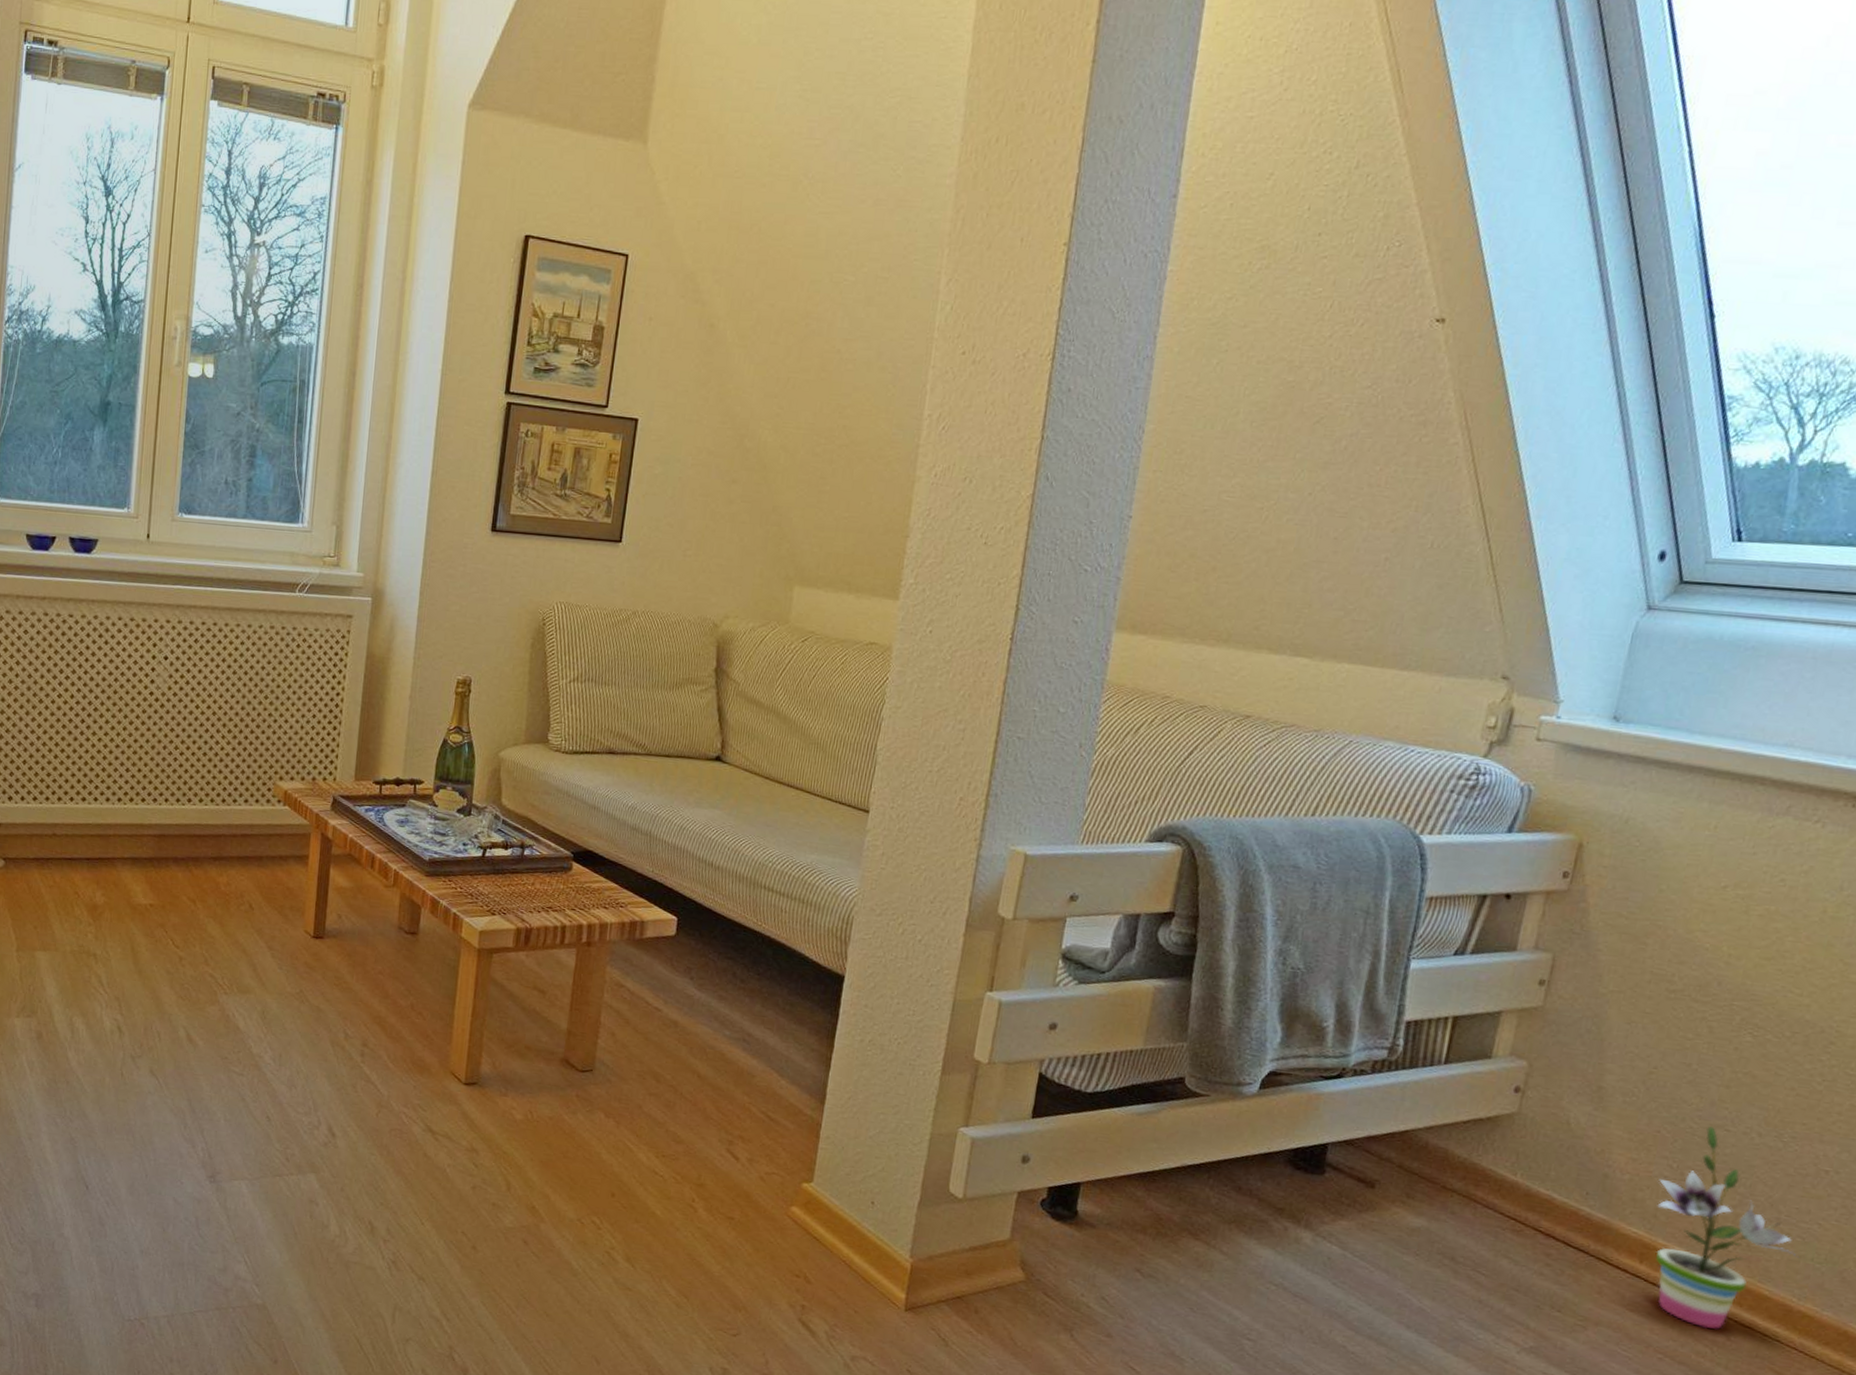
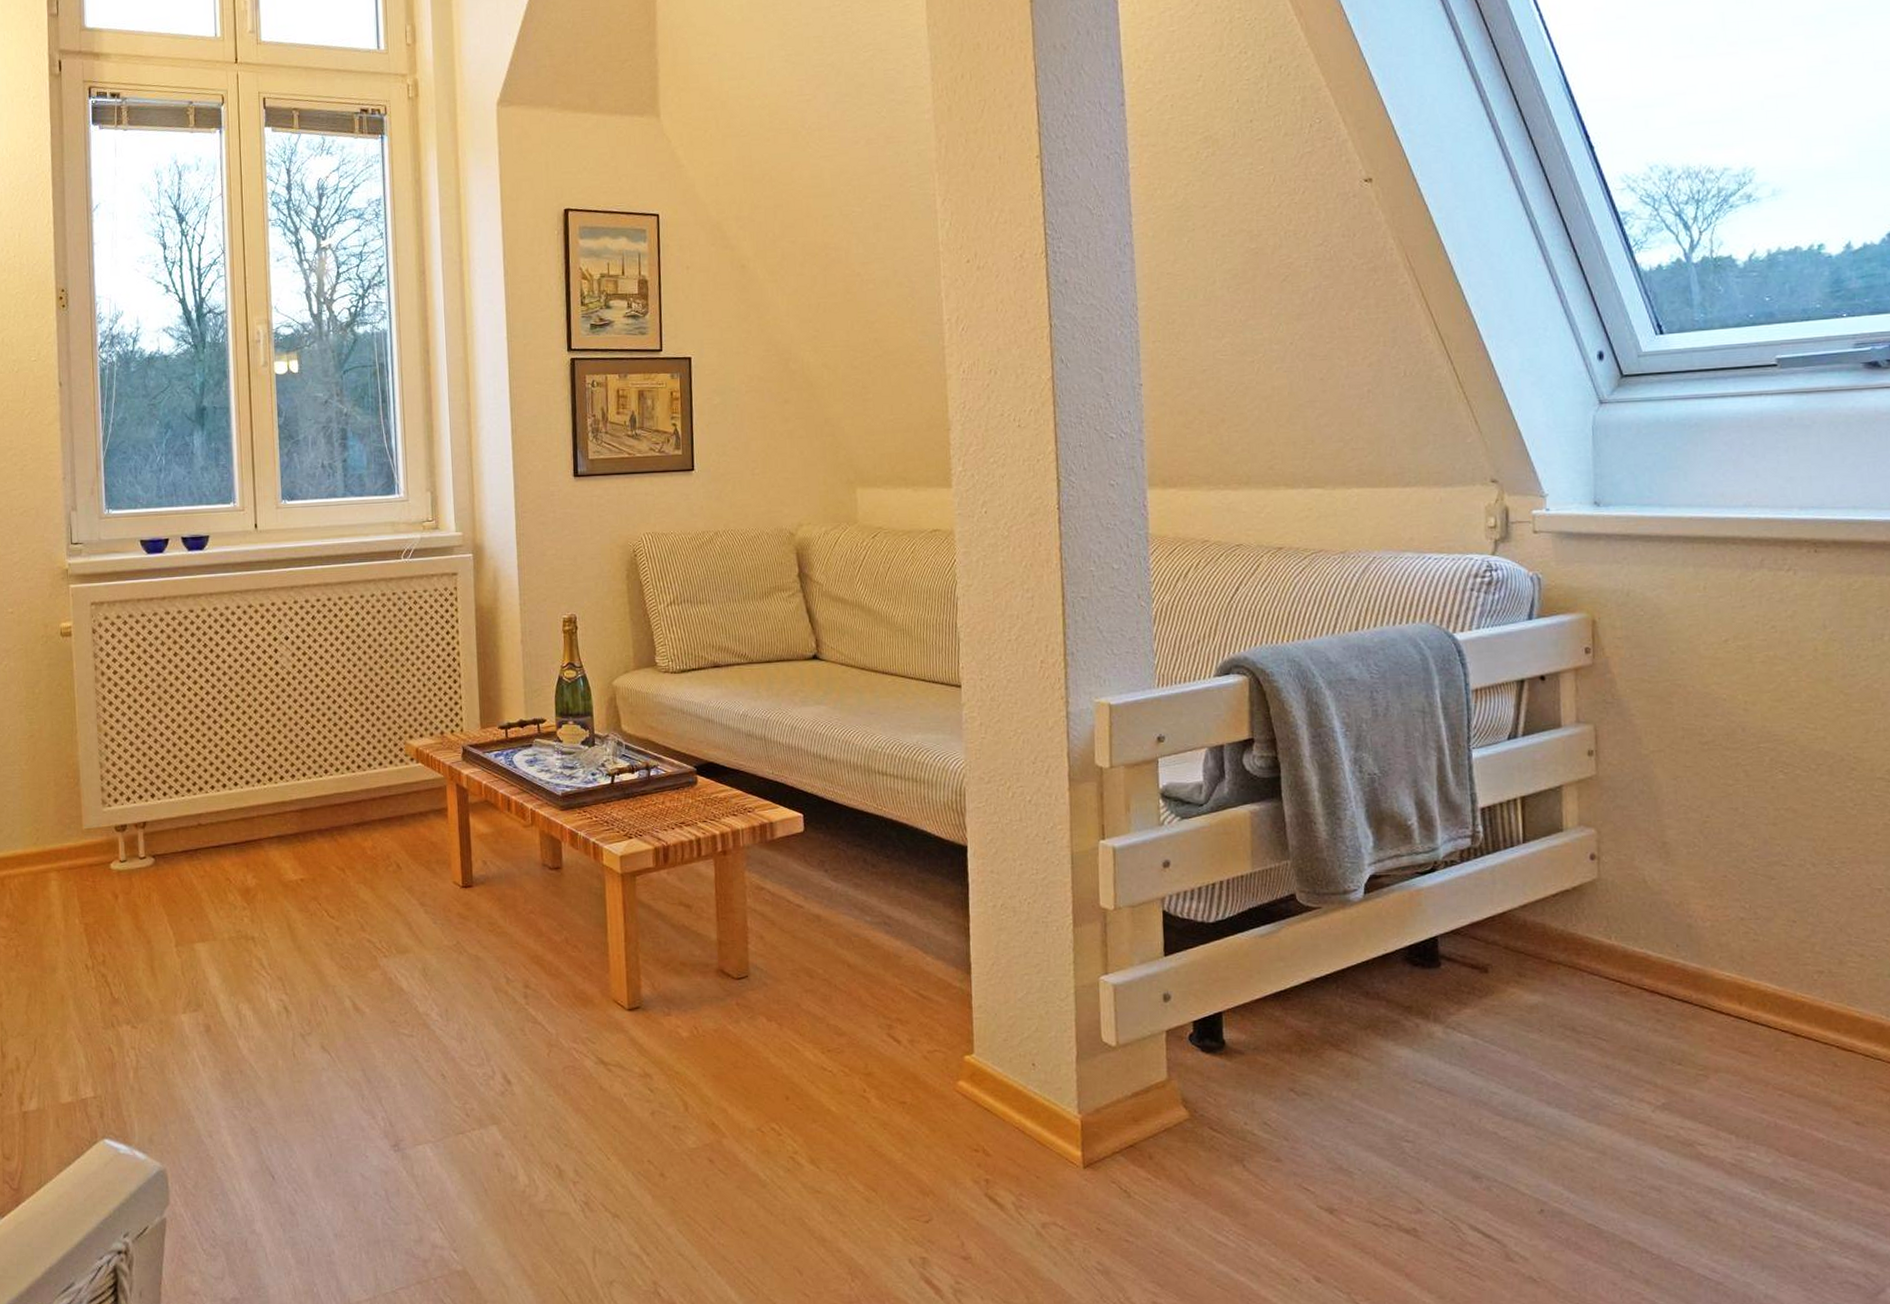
potted plant: present [1656,1127,1800,1329] -> none [1737,864,1878,1059]

